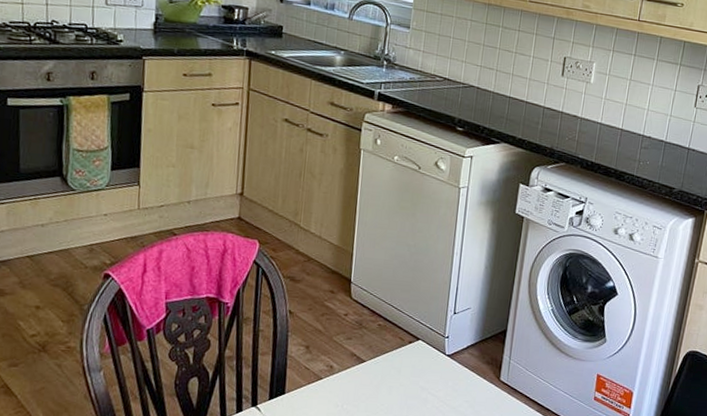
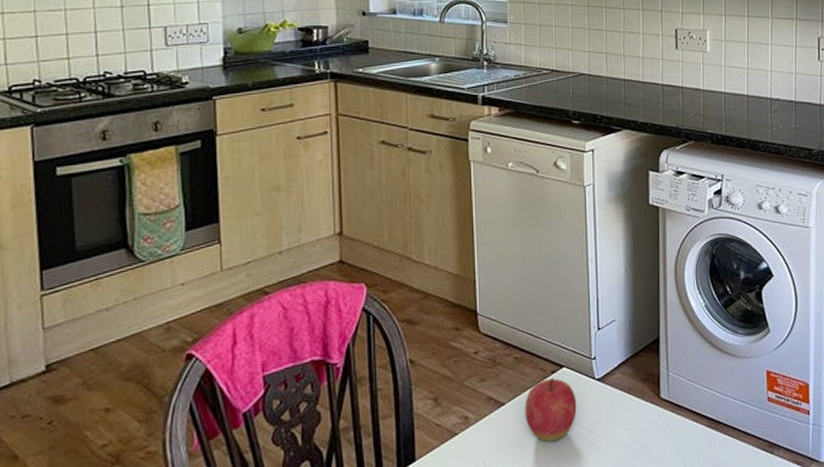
apple: none [381,347,427,400] -> present [524,378,577,442]

